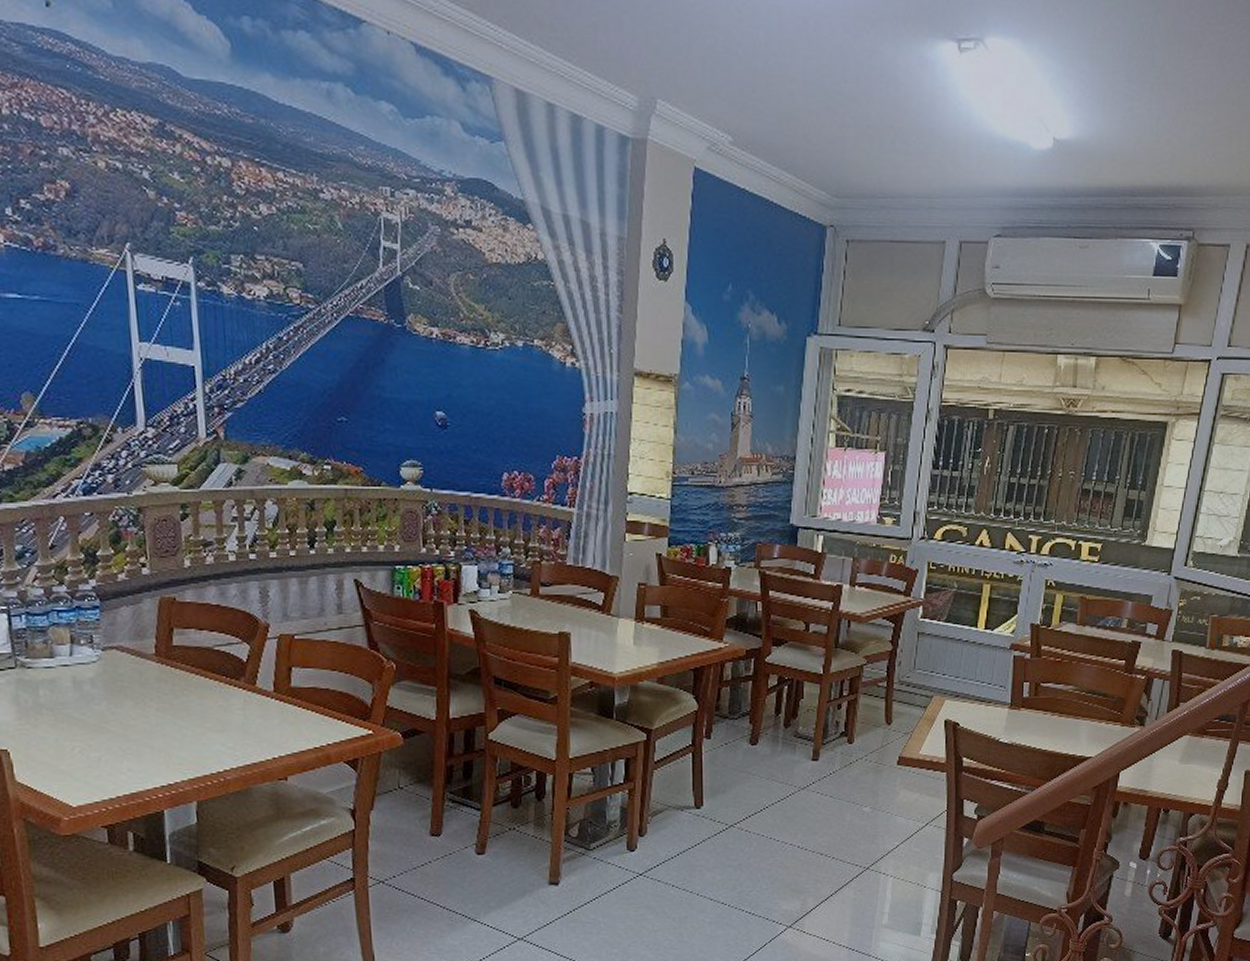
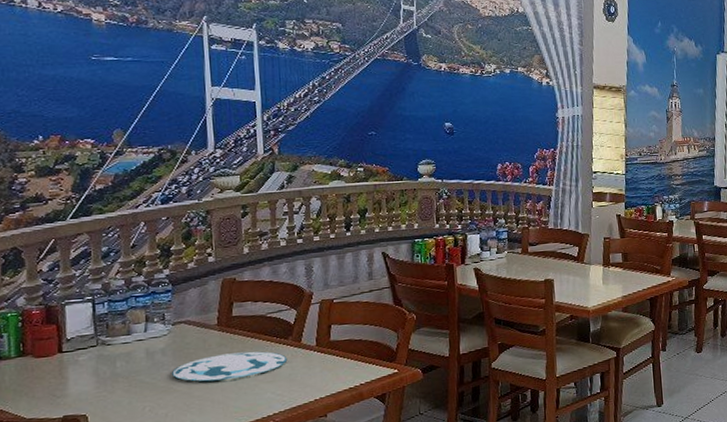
plate: none [104,691,240,724] -> present [172,351,288,382]

